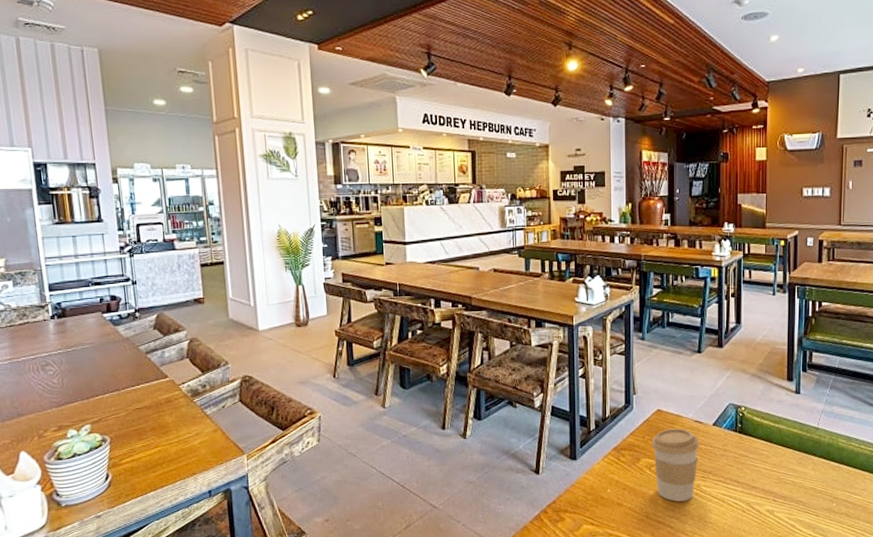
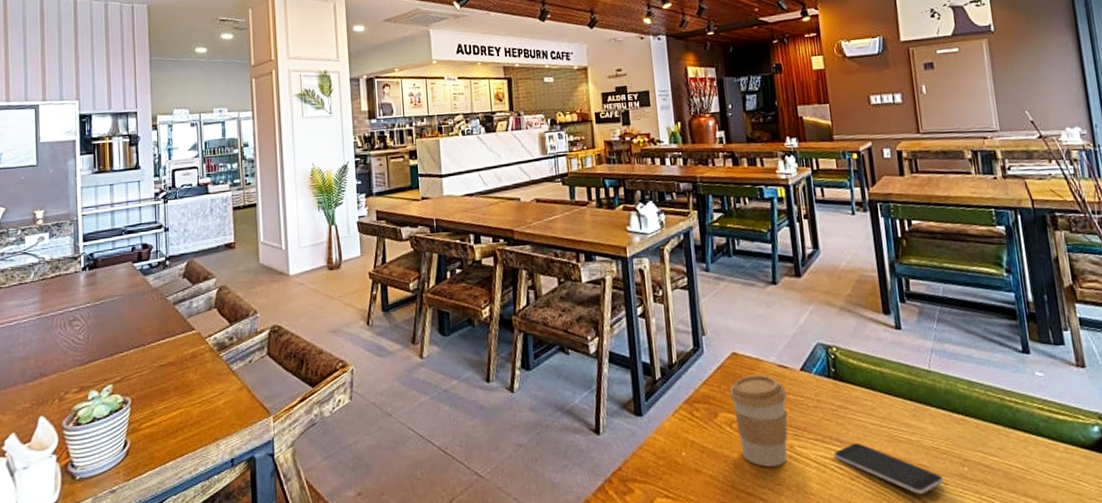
smartphone: none [731,483,815,523] -> present [833,442,943,494]

